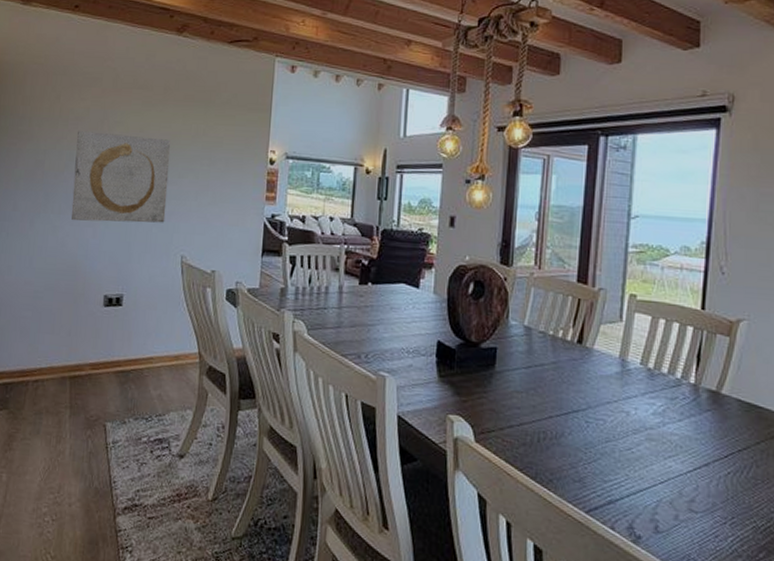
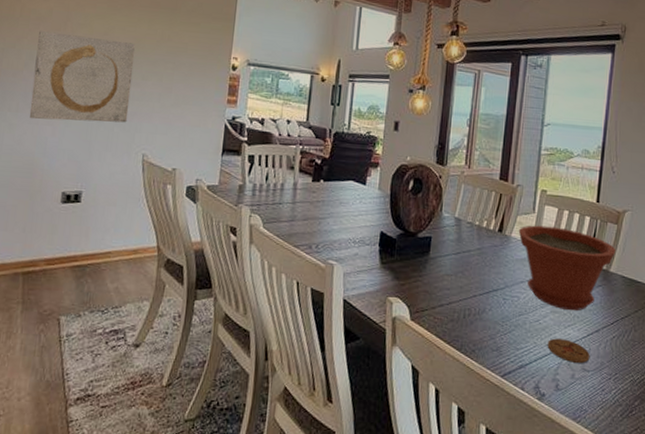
plant pot: none [602,336,729,440] -> present [518,225,616,311]
coaster: none [642,470,698,502] -> present [547,338,590,363]

